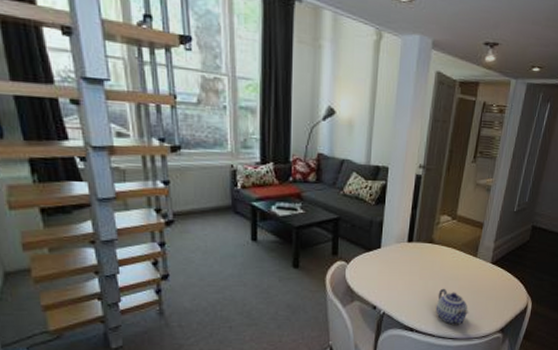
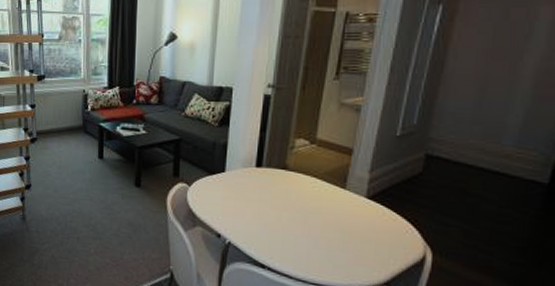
teapot: present [435,288,469,325] -> none [292,222,338,269]

